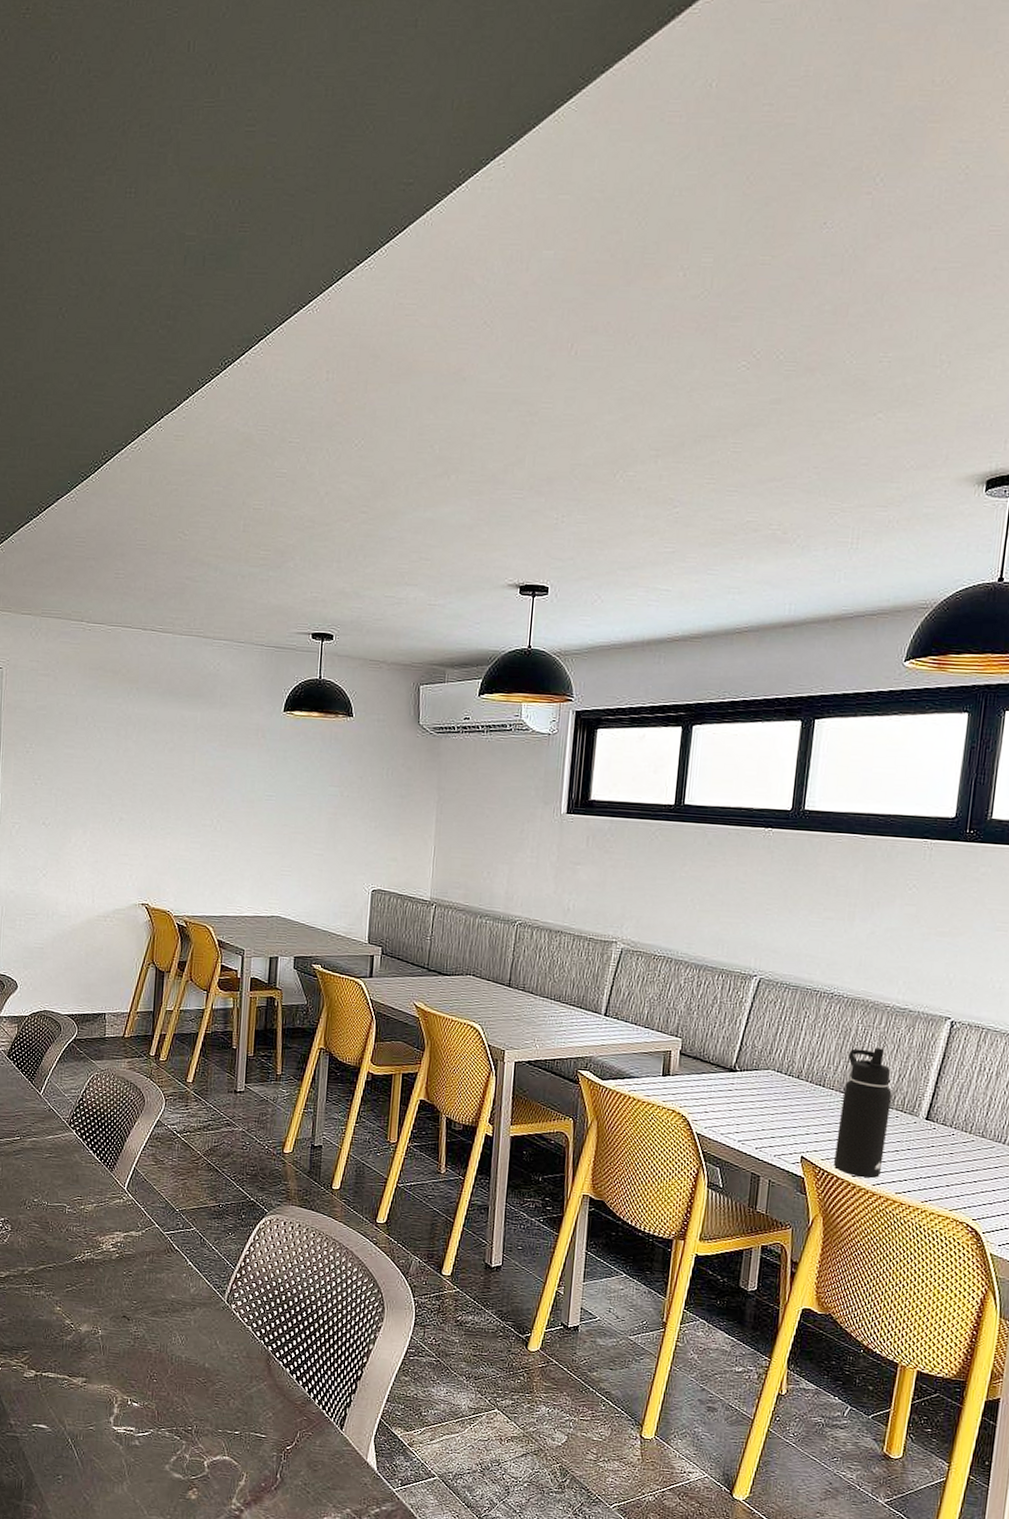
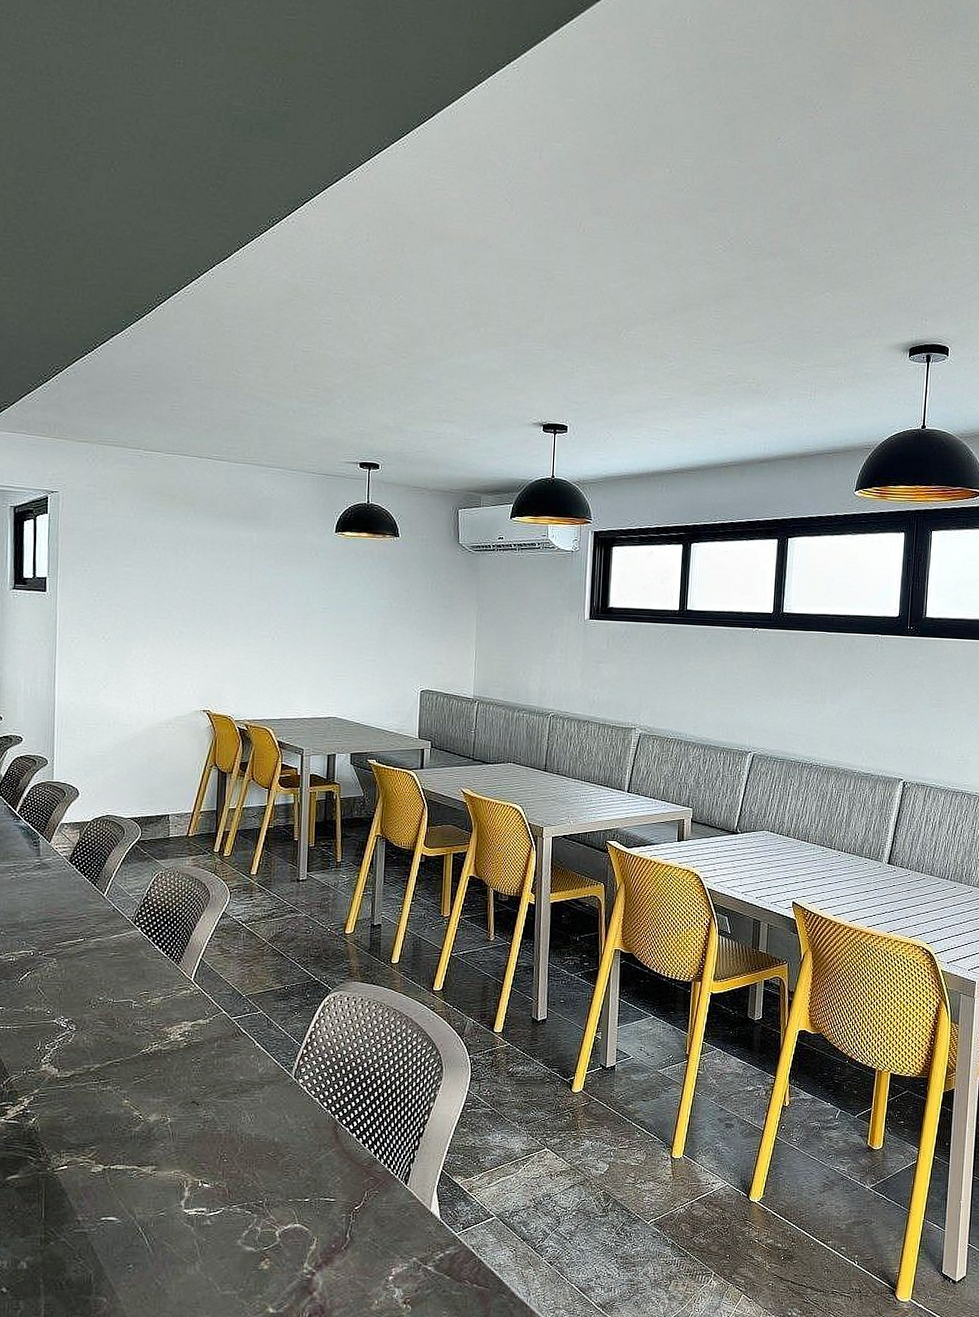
water bottle: present [833,1047,892,1179] -> none [818,807,861,916]

